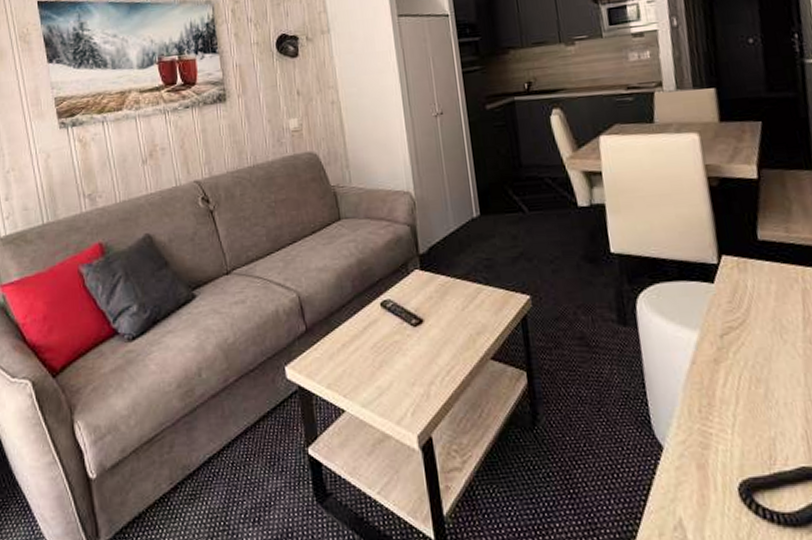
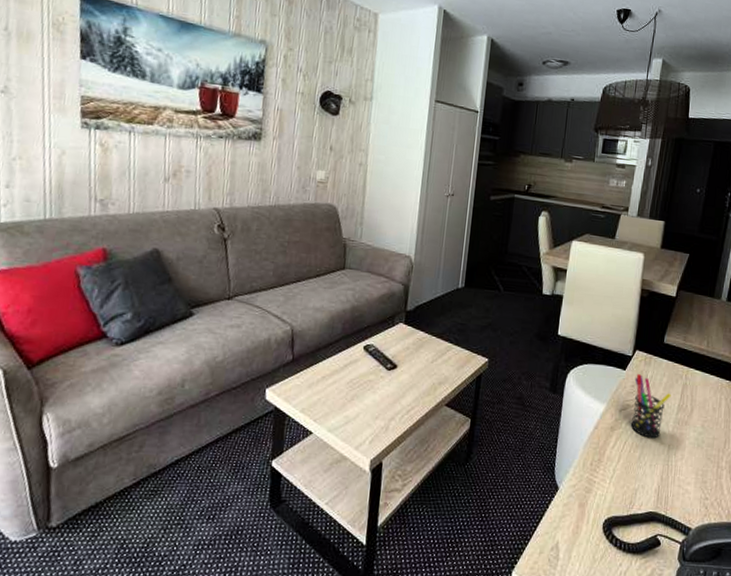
pen holder: none [730,285,789,368] -> present [630,374,671,439]

